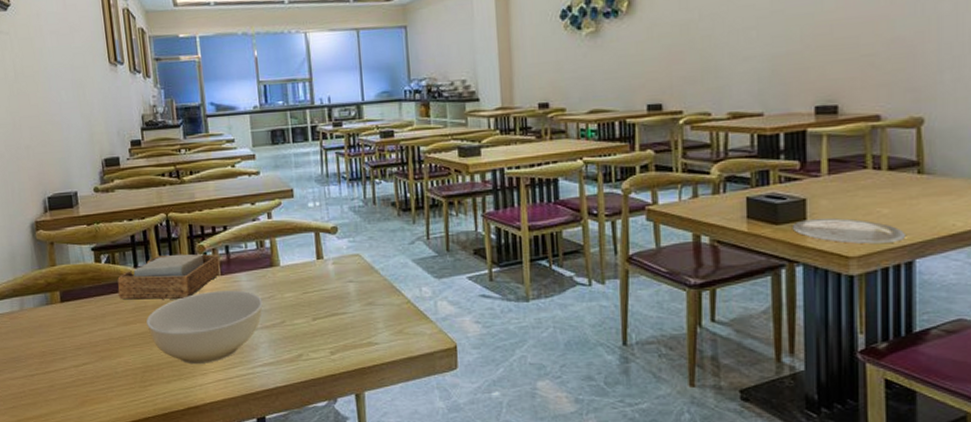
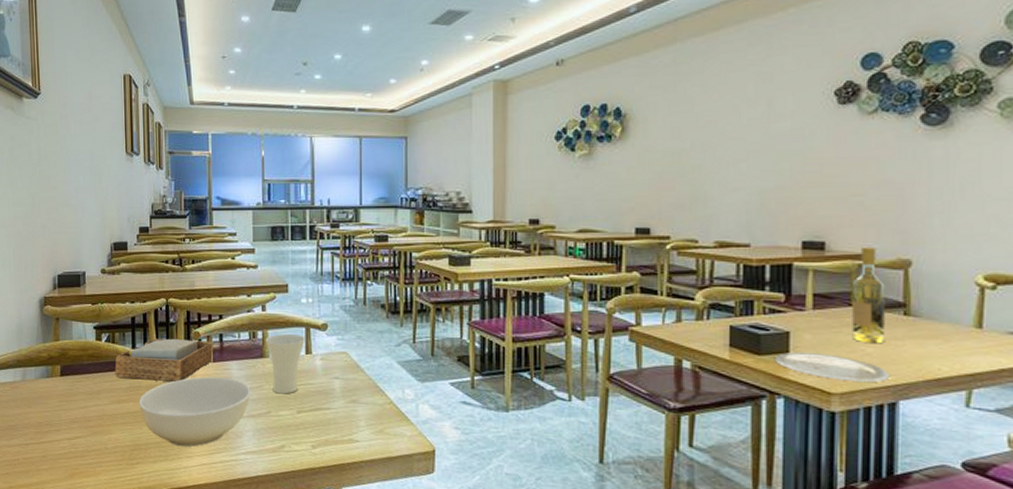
cup: none [273,239,315,302] -> present [265,333,305,394]
bottle: none [867,107,899,205] -> present [852,246,885,344]

